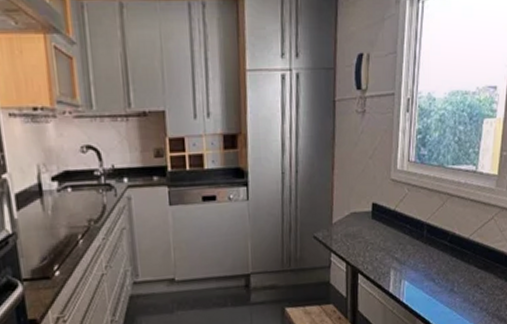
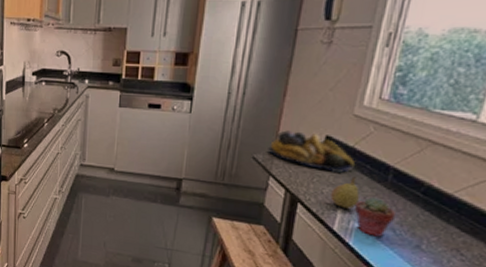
fruit bowl: none [326,202,398,237] -> present [268,130,355,173]
fruit: none [383,238,405,270] -> present [330,177,360,209]
potted succulent: none [402,253,433,290] -> present [353,197,395,237]

